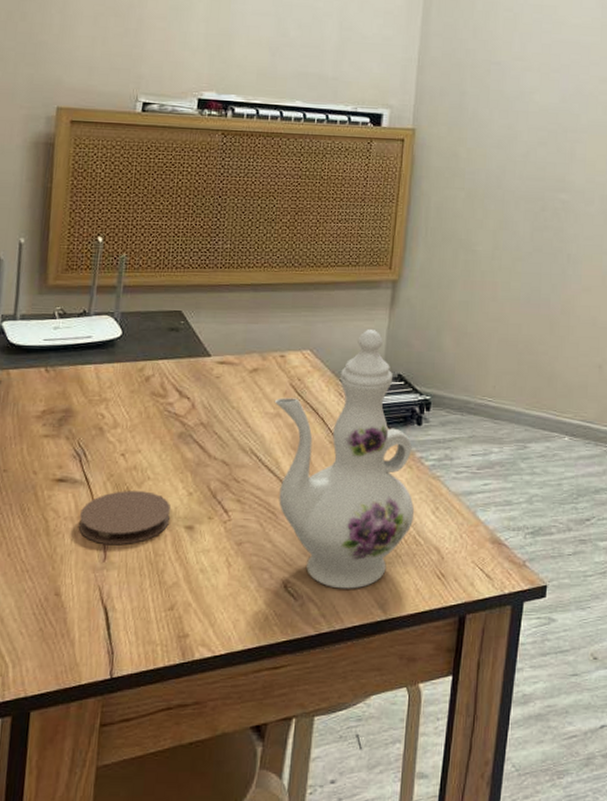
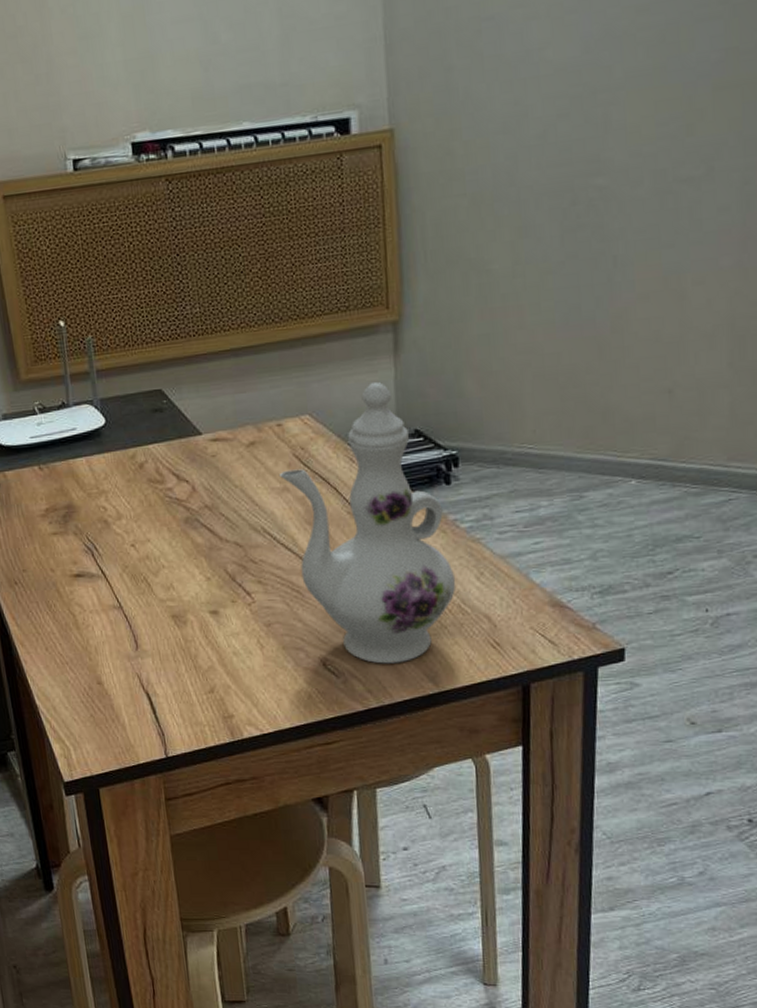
coaster: present [78,491,172,546] -> none [103,579,194,635]

